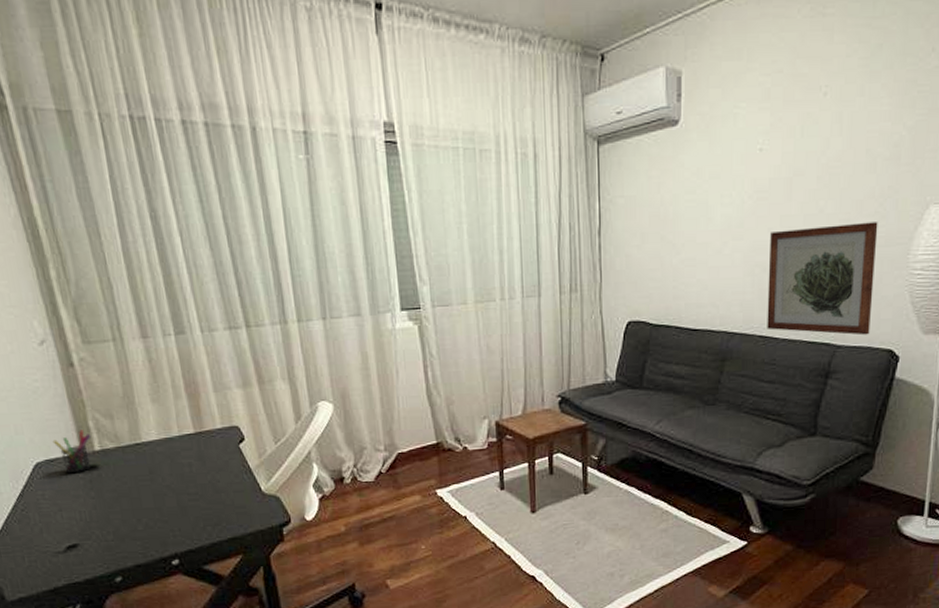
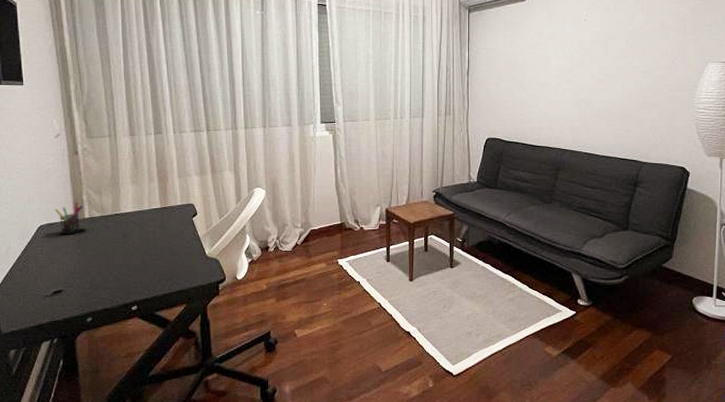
wall art: present [767,222,878,335] -> none [590,73,671,155]

